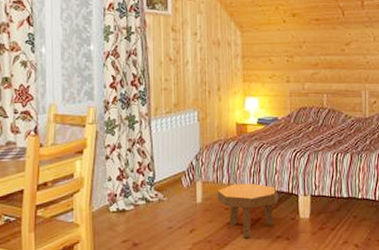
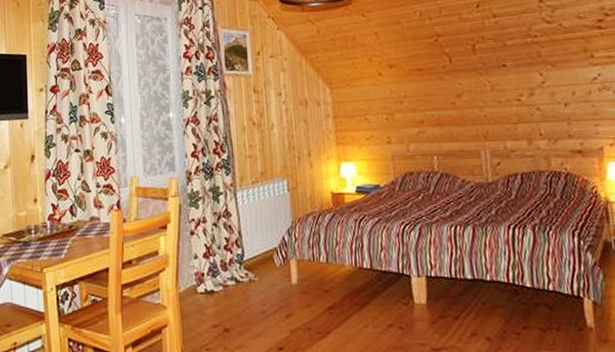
footstool: present [217,183,278,238] -> none [314,261,387,326]

